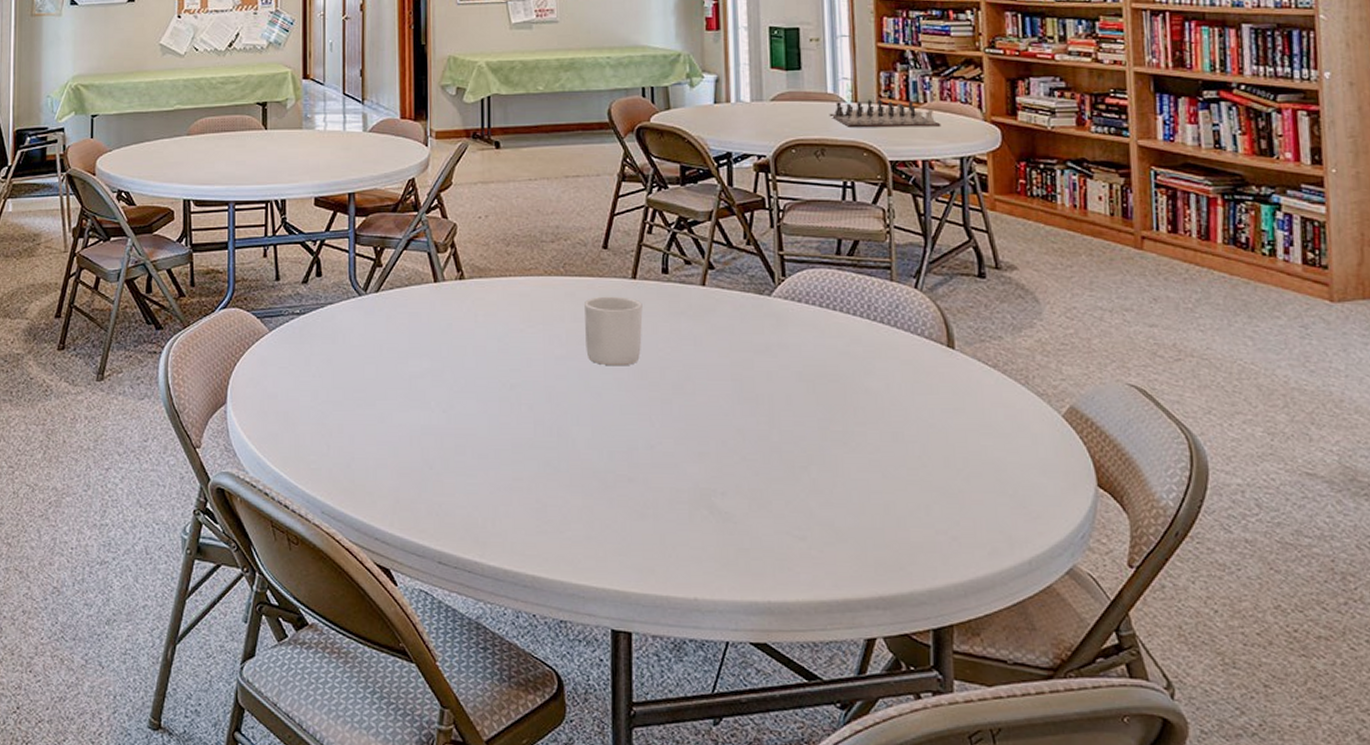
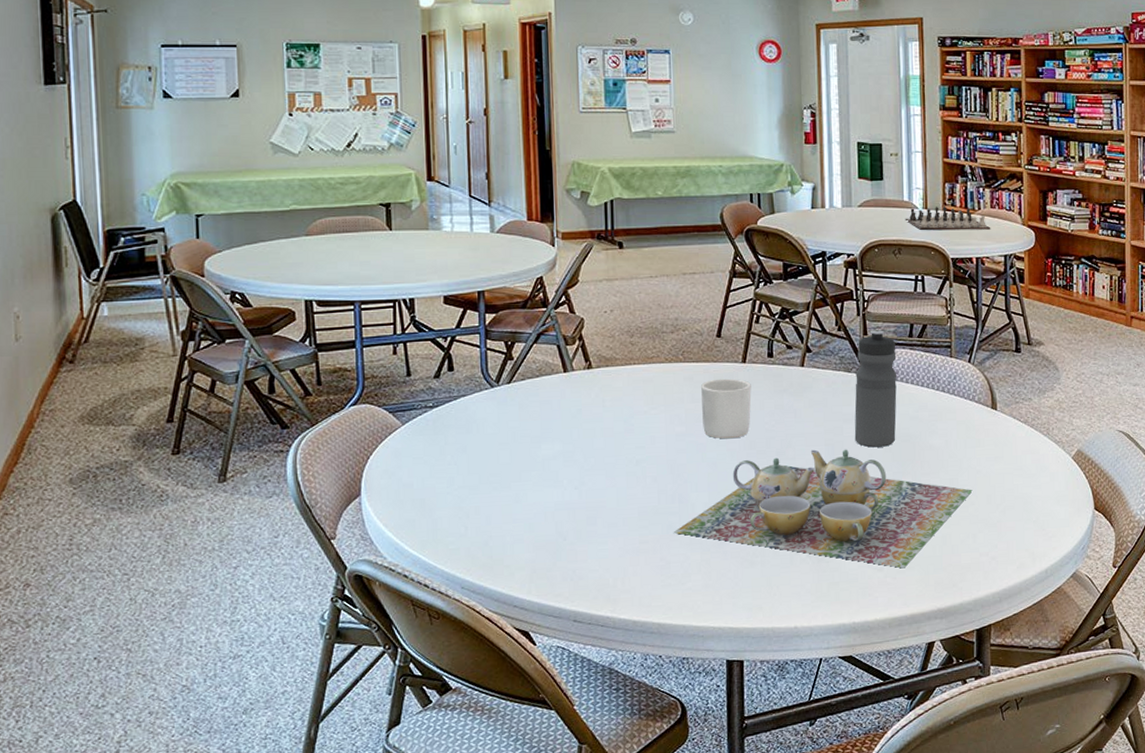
tea set: none [550,384,924,540] -> present [673,449,973,569]
water bottle: none [768,245,822,387] -> present [854,330,897,448]

